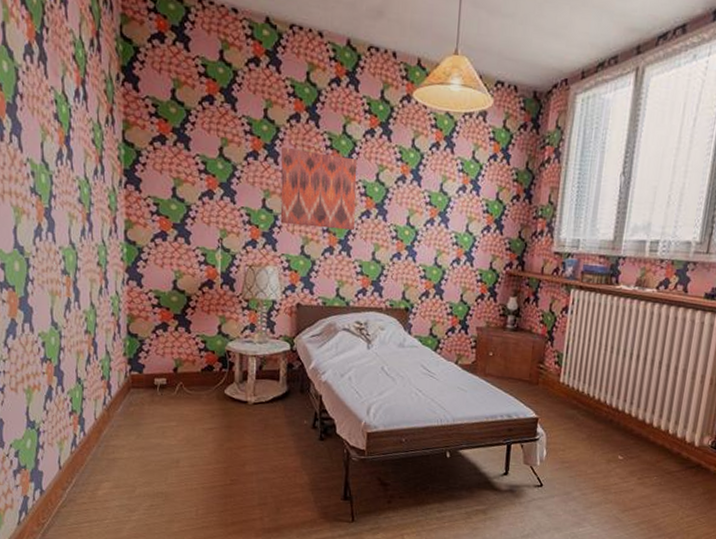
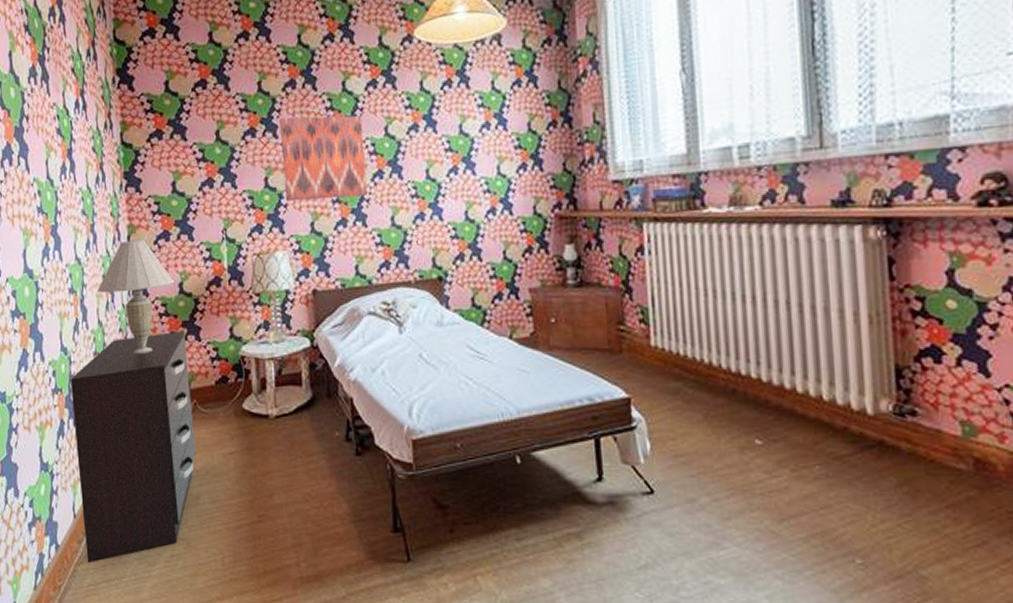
dresser: none [60,321,179,507] -> present [70,330,196,564]
table lamp: none [91,234,169,338] -> present [97,240,175,355]

